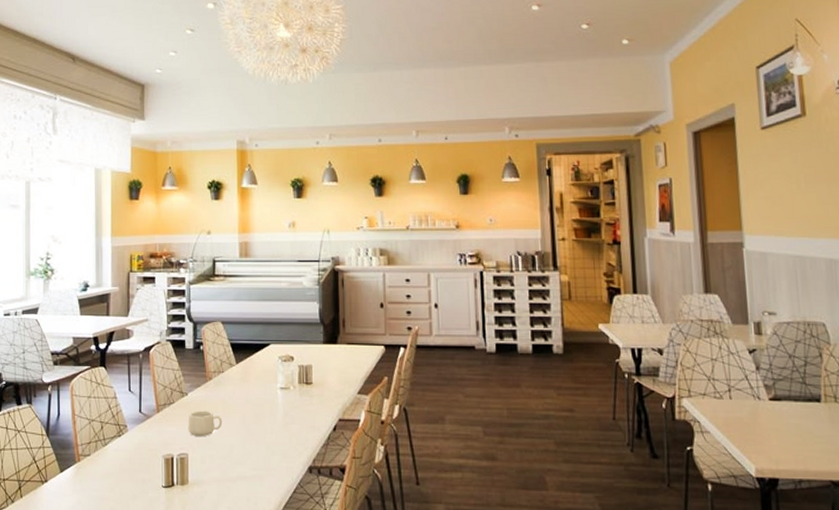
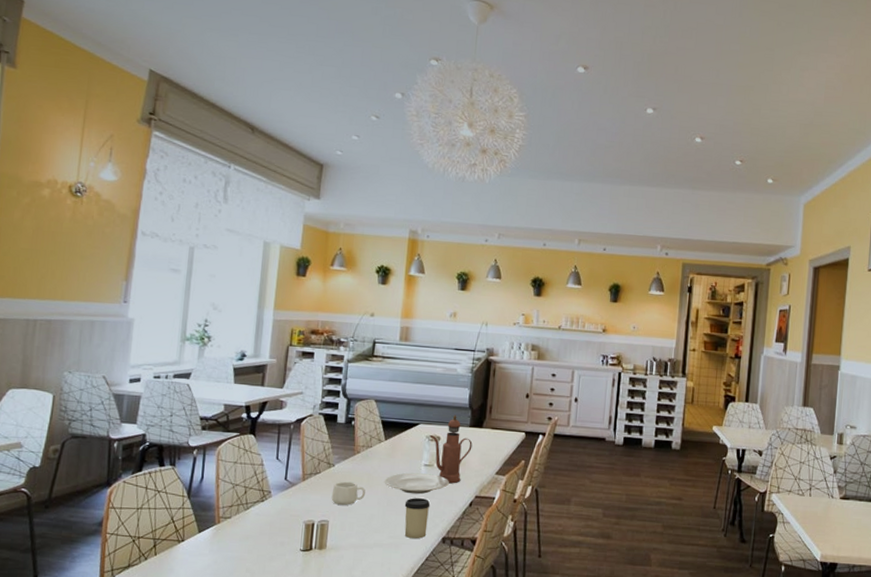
plate: none [240,397,309,421] -> present [384,472,449,495]
cup: none [264,424,292,470] -> present [404,498,430,539]
coffeepot: none [282,331,329,407] -> present [429,414,472,484]

